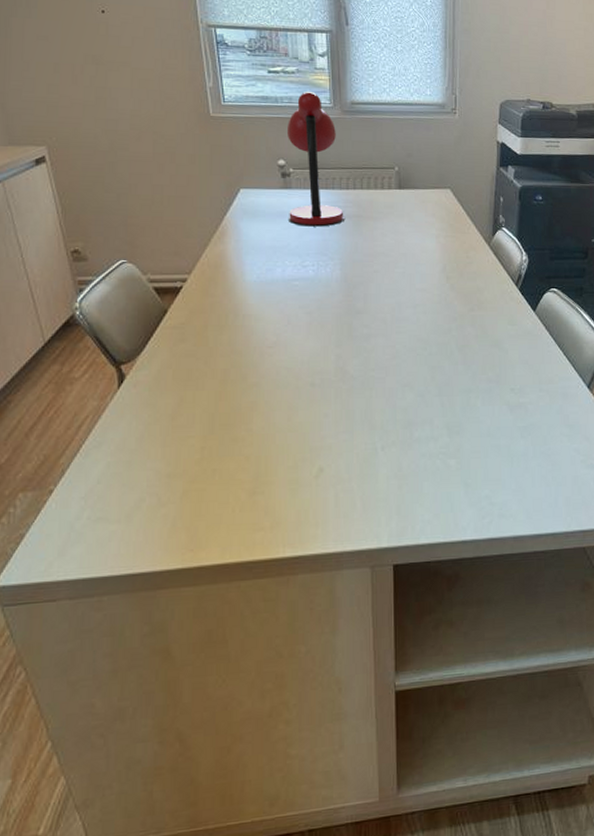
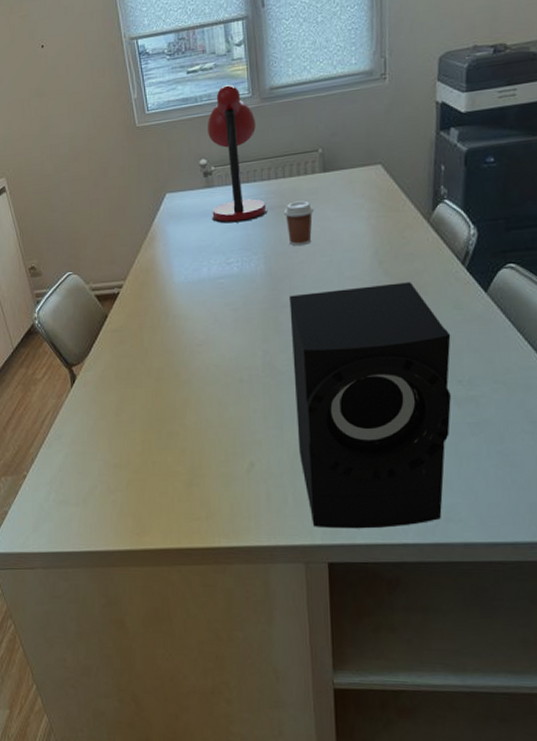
coffee cup: none [360,213,389,255] -> present [283,200,314,246]
speaker: none [363,298,506,531] -> present [289,282,451,529]

